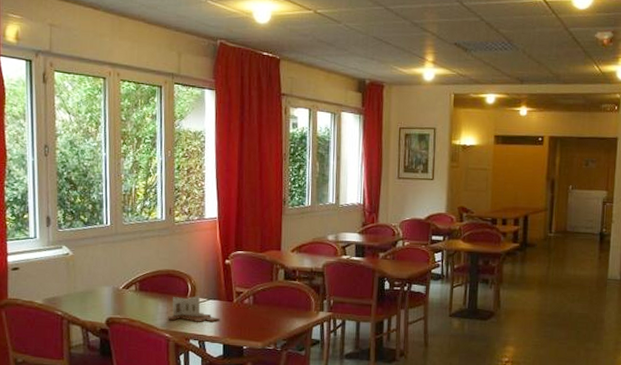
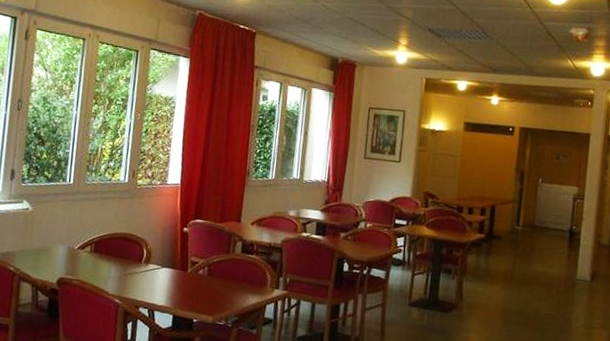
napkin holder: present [168,296,220,323] -> none [119,261,172,291]

